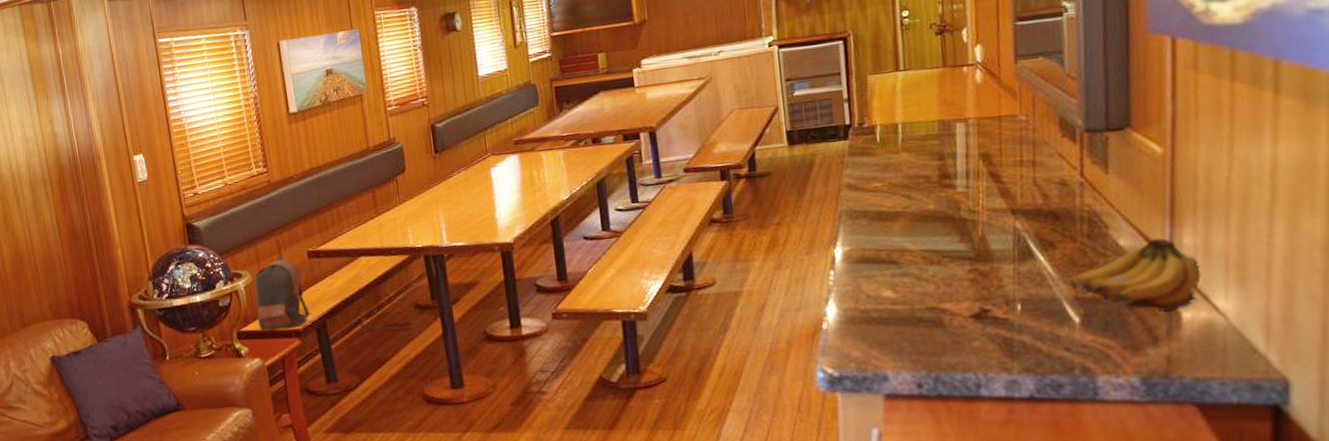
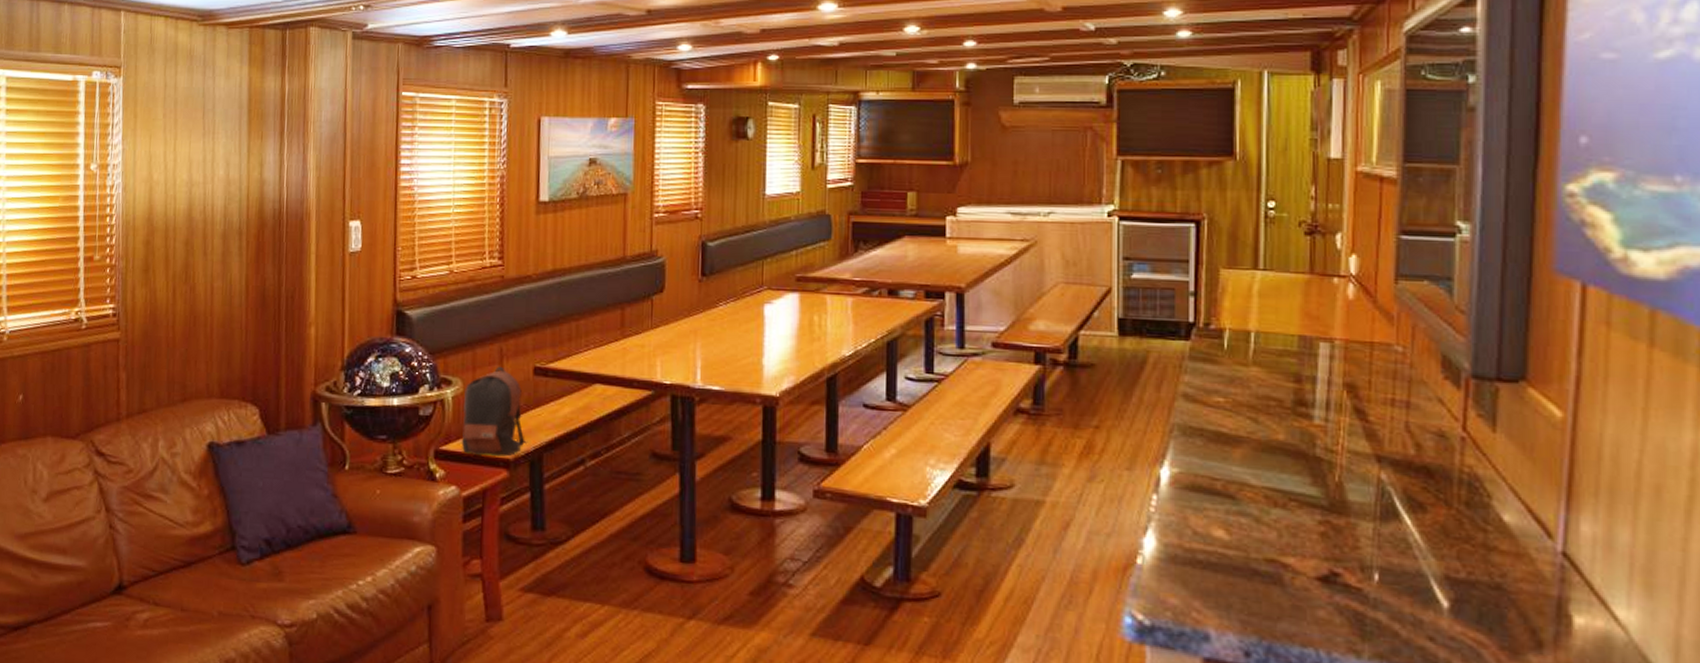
fruit: present [1070,238,1201,311] -> none [1440,520,1599,612]

